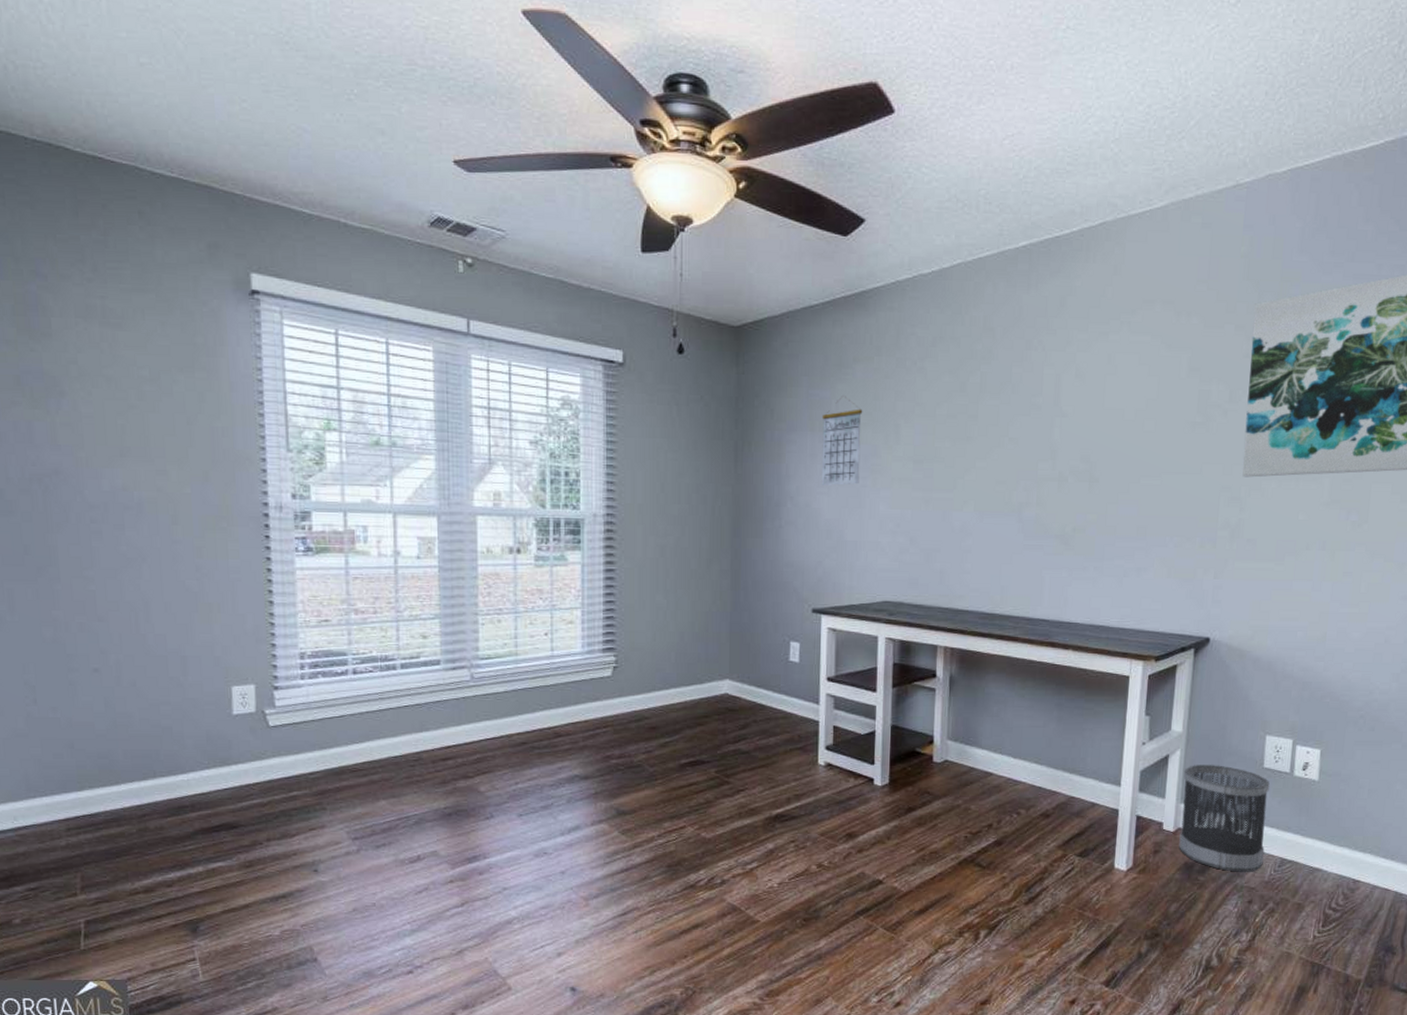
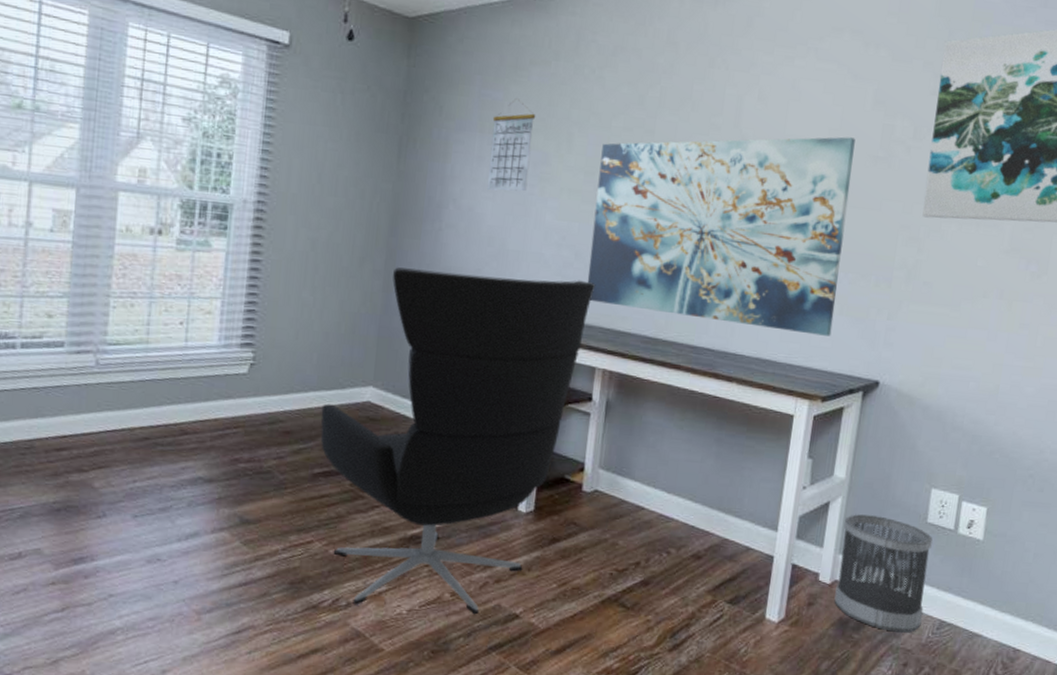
office chair: none [683,564,932,883] -> present [320,267,596,615]
wall art: none [923,406,1173,599] -> present [587,137,856,336]

